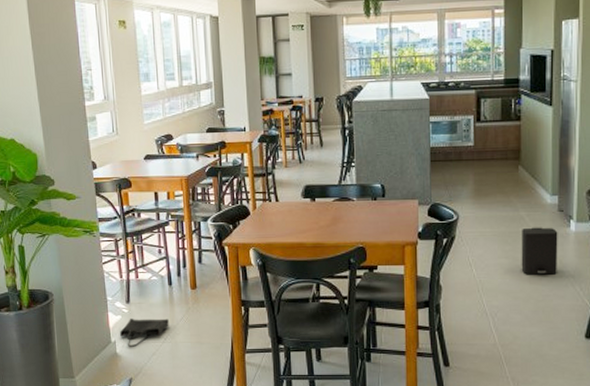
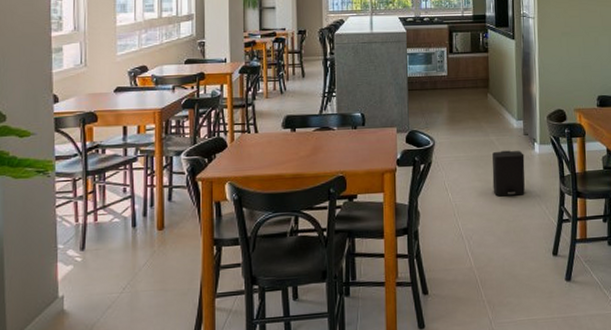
tote bag: present [120,319,169,348] -> none [70,265,130,303]

